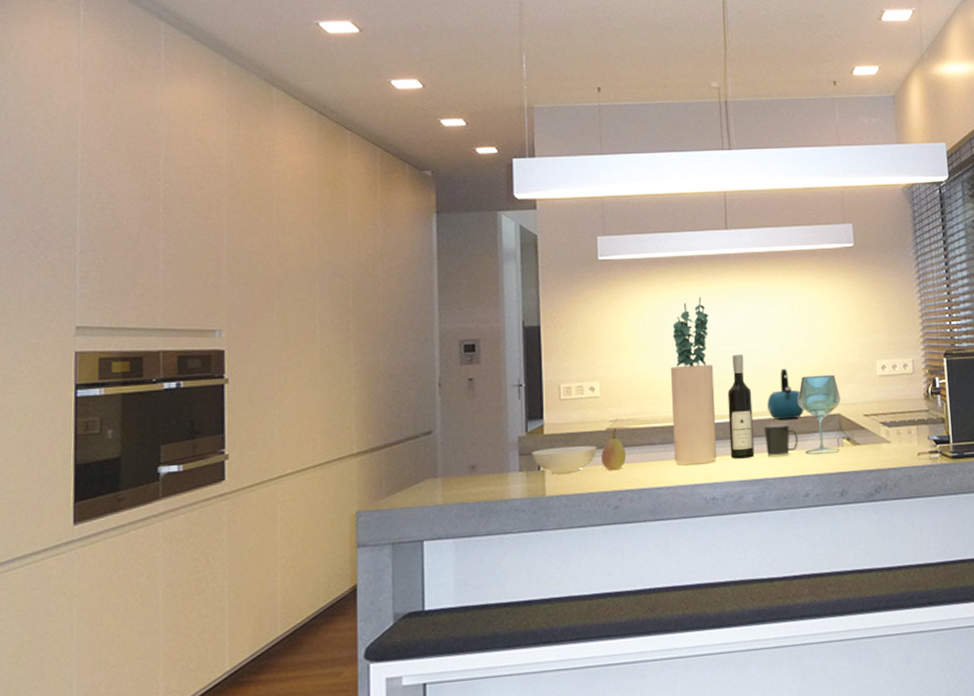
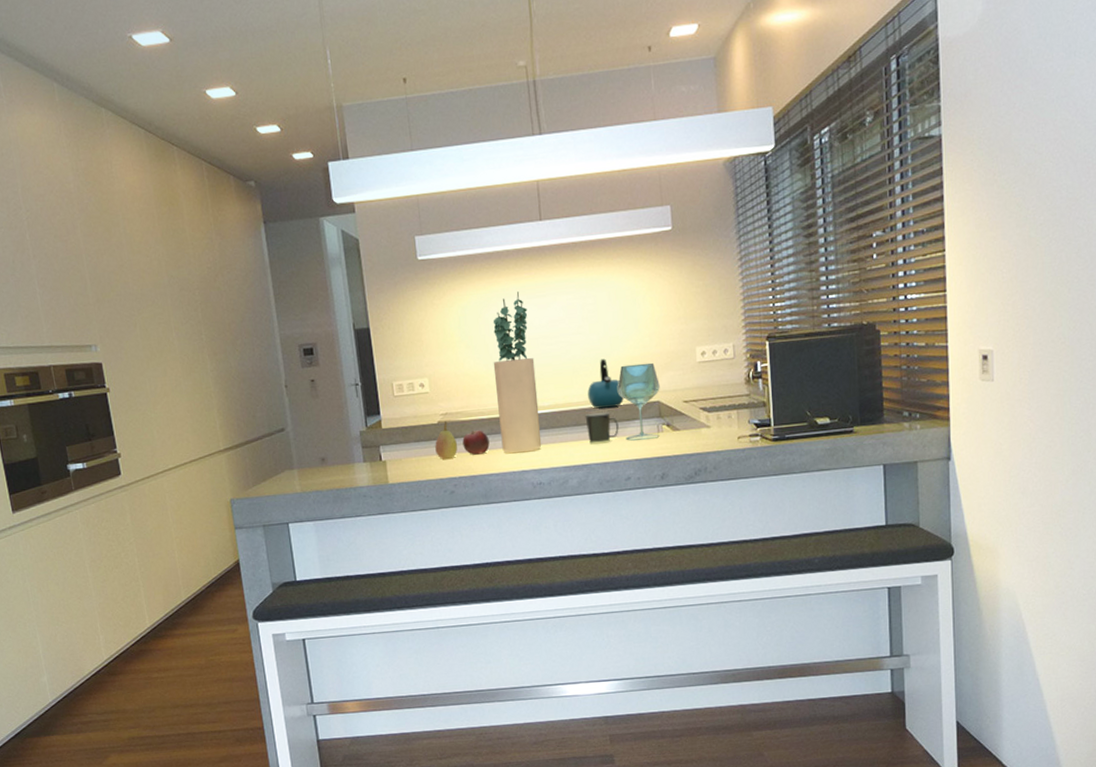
bowl: present [532,445,597,474] -> none [373,438,431,464]
fruit: none [632,439,661,466] -> present [462,430,490,455]
bottle: present [727,354,755,459] -> none [549,346,577,447]

